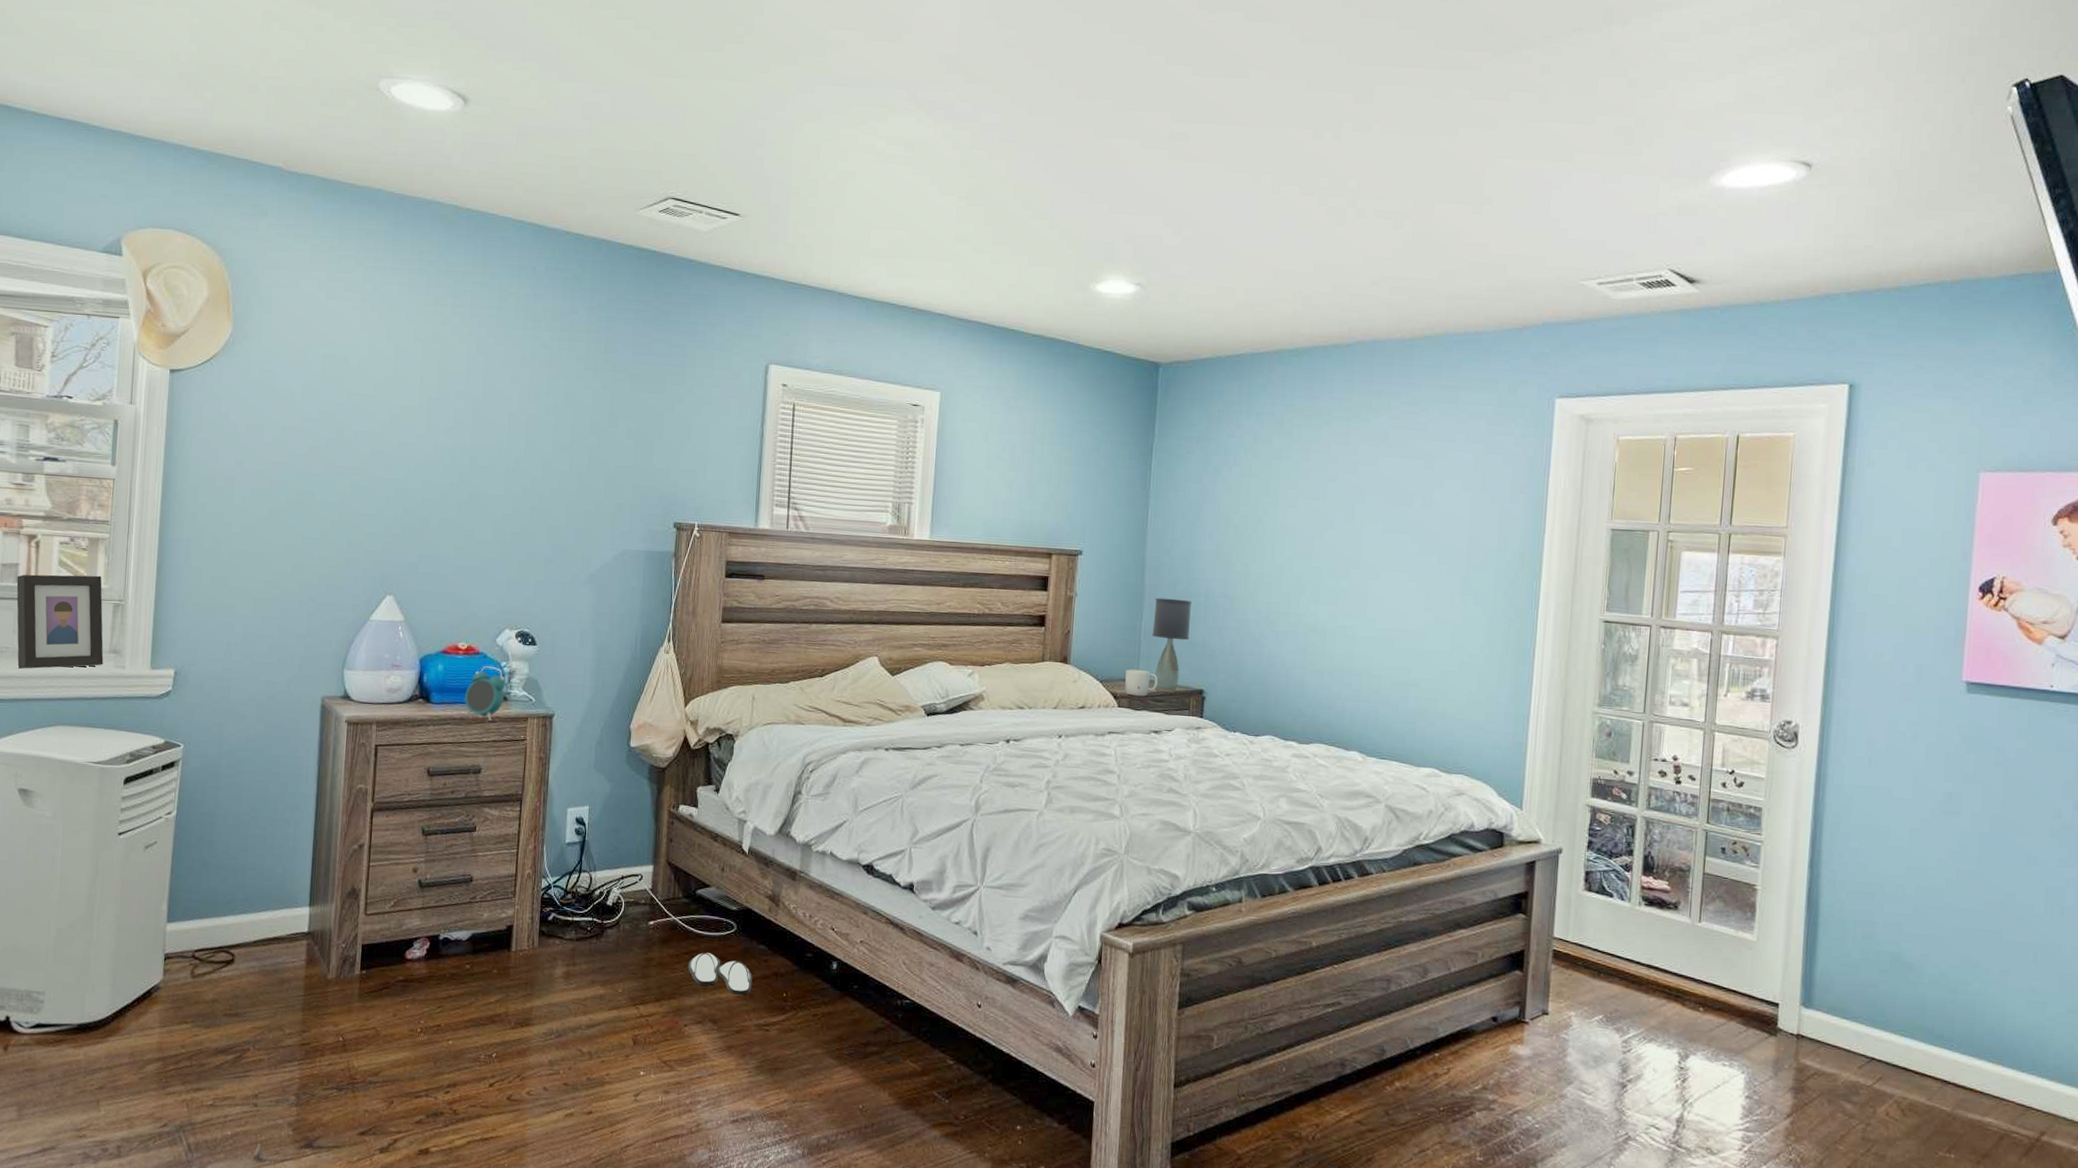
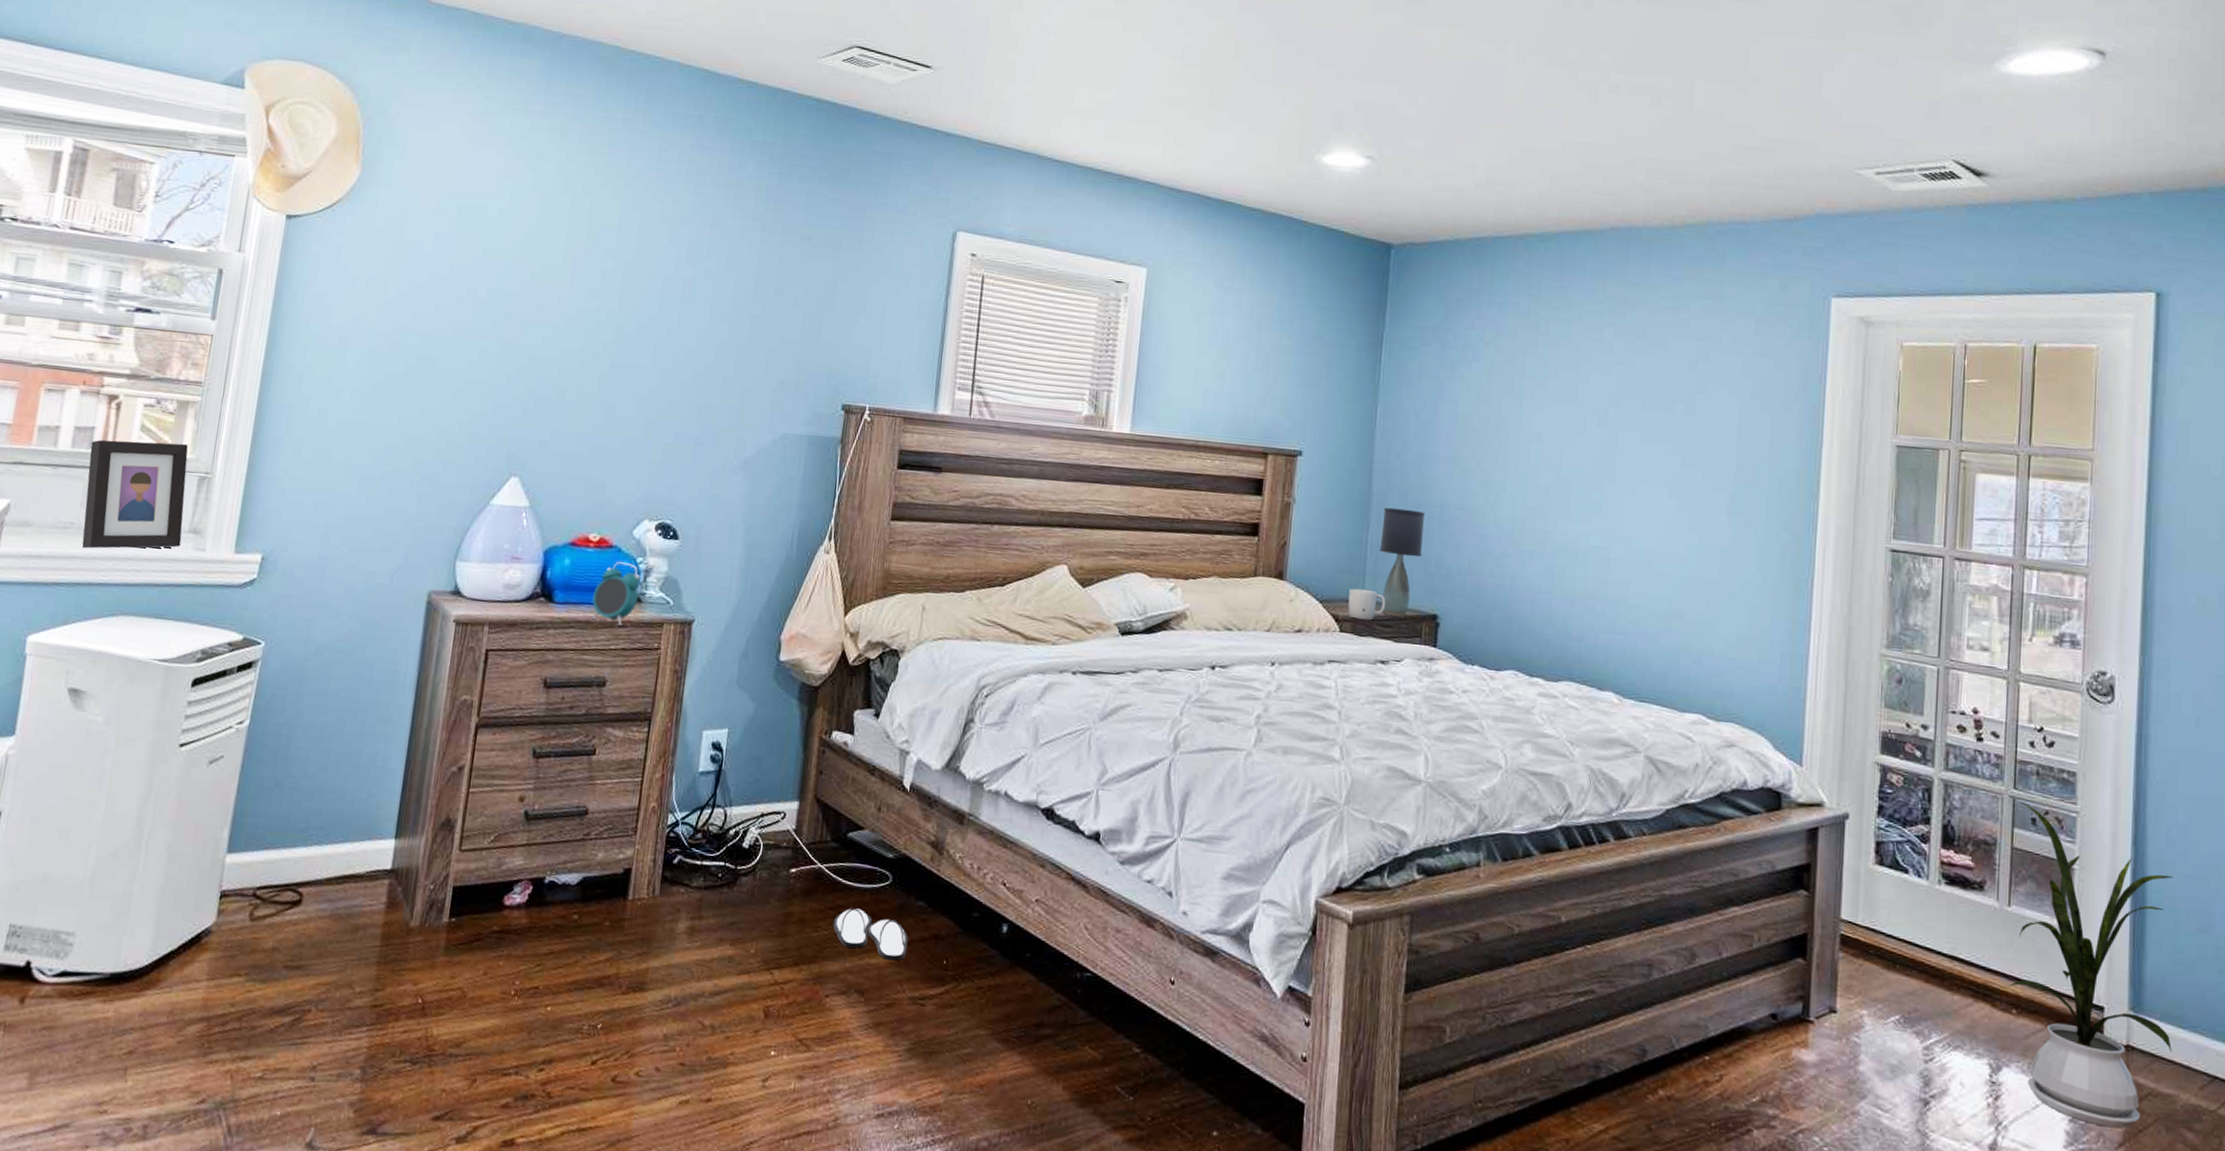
house plant: none [1697,833,1844,1102] -> present [2009,801,2174,1129]

